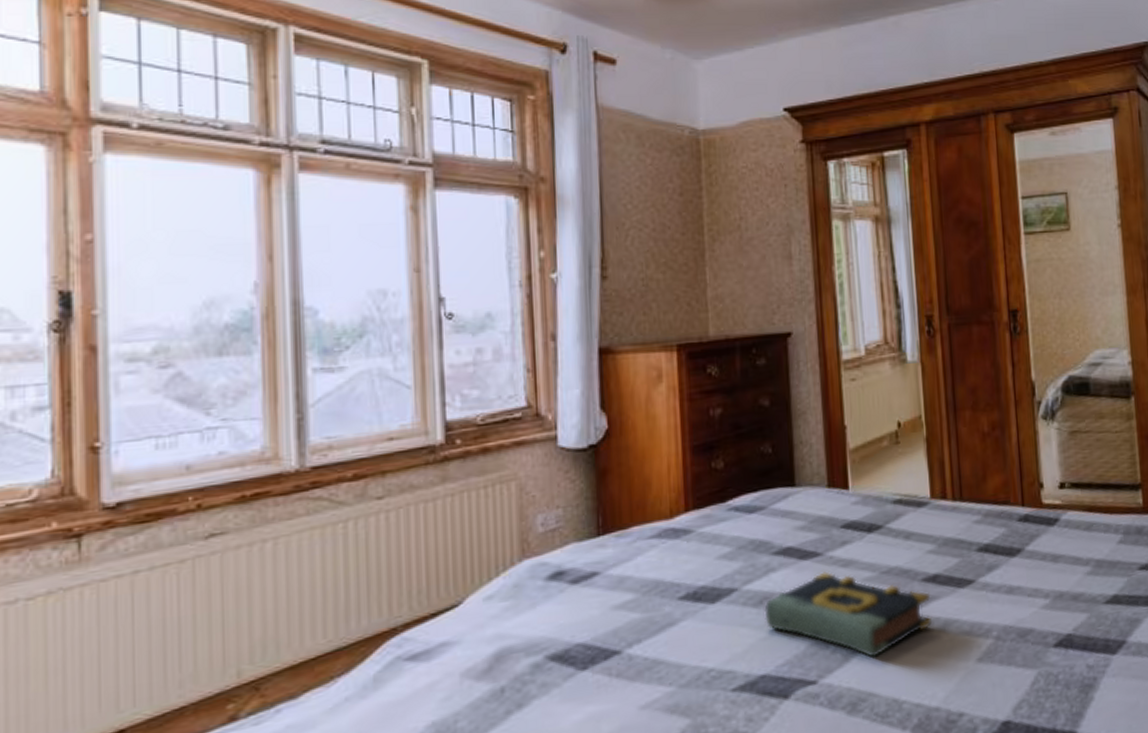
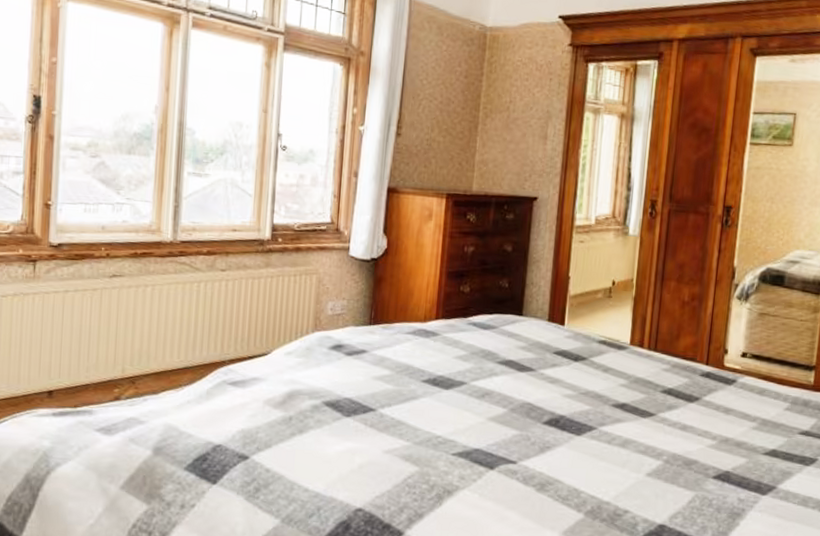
book: present [764,571,933,658] -> none [484,383,617,455]

